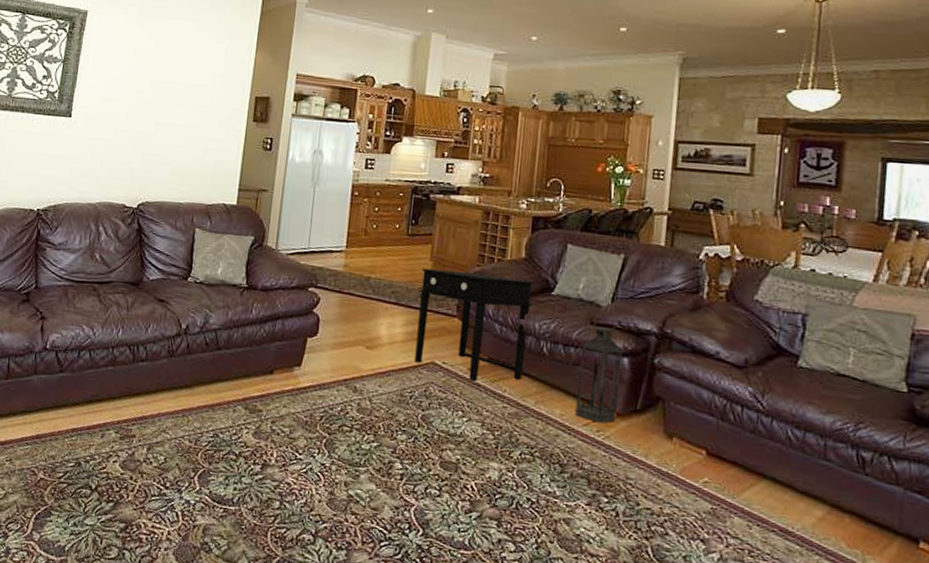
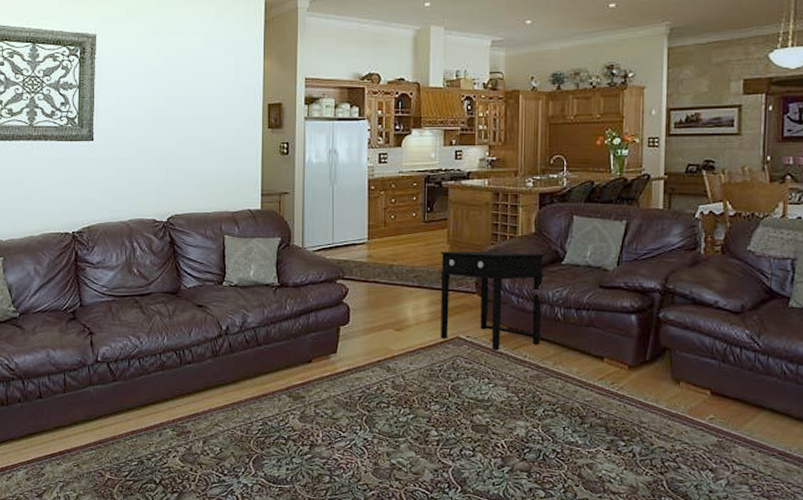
lantern: present [575,311,622,424] -> none [591,275,629,376]

